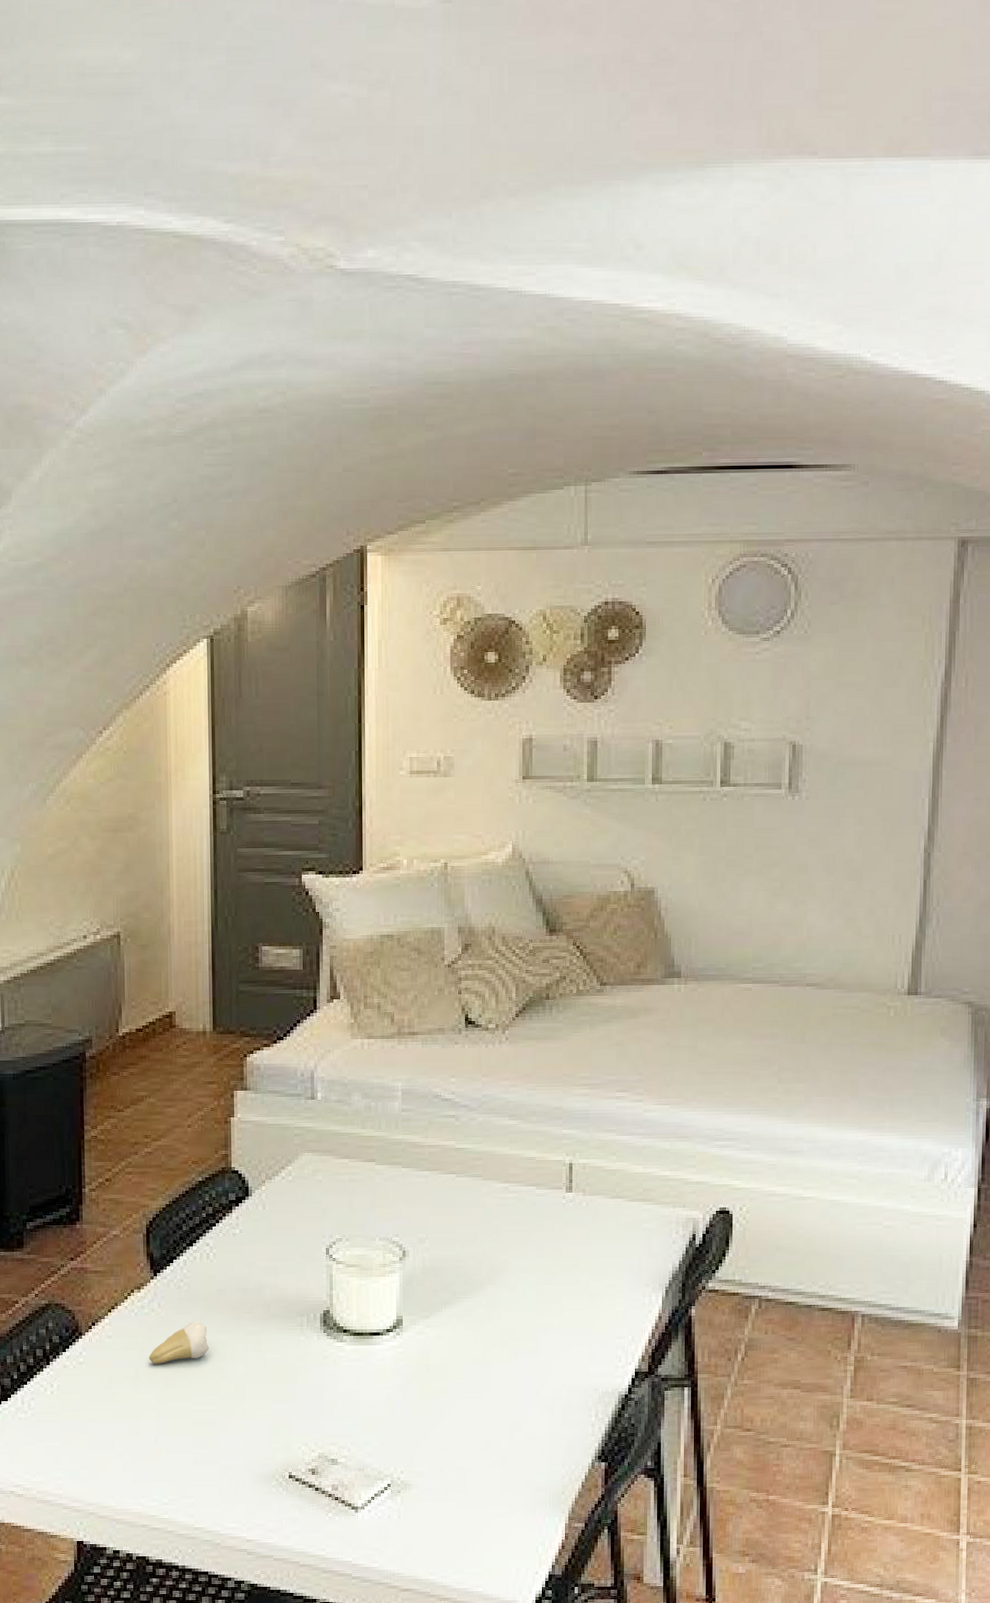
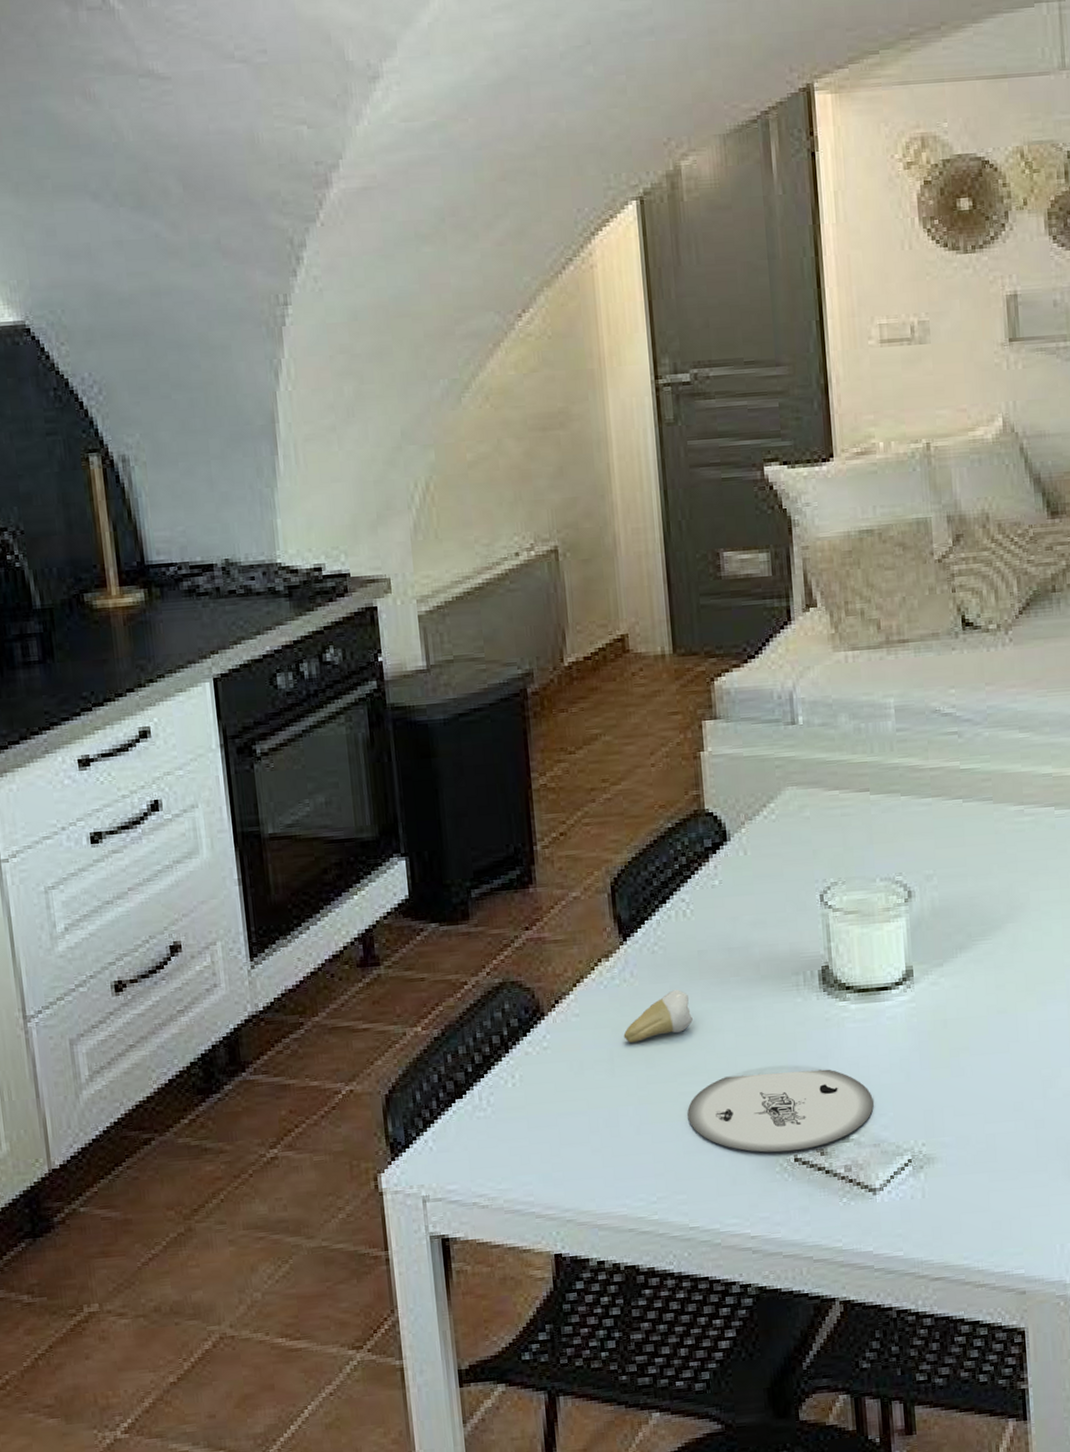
plate: none [199,1399,361,1469] -> present [687,1069,874,1152]

